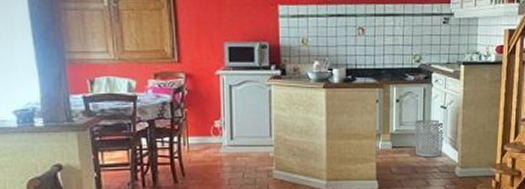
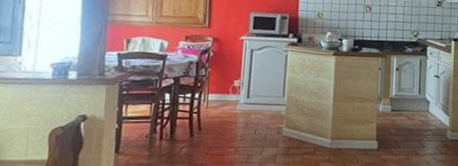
waste bin: present [414,119,445,158] -> none [411,86,438,121]

